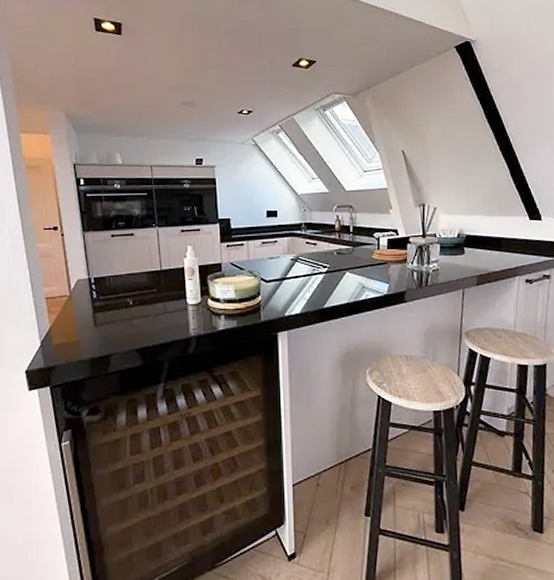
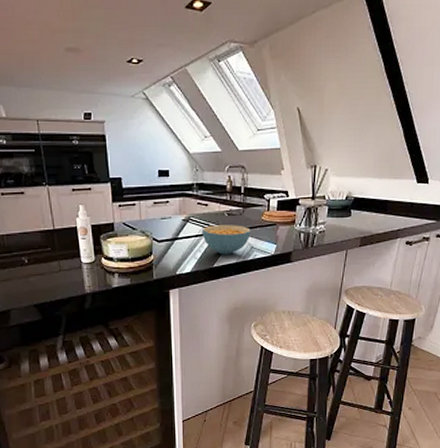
cereal bowl: none [311,264,361,295] -> present [202,225,251,255]

